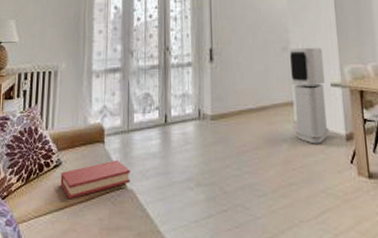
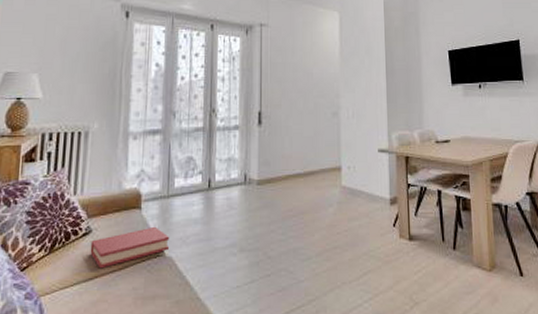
air purifier: present [290,47,329,144] -> none [340,113,374,208]

